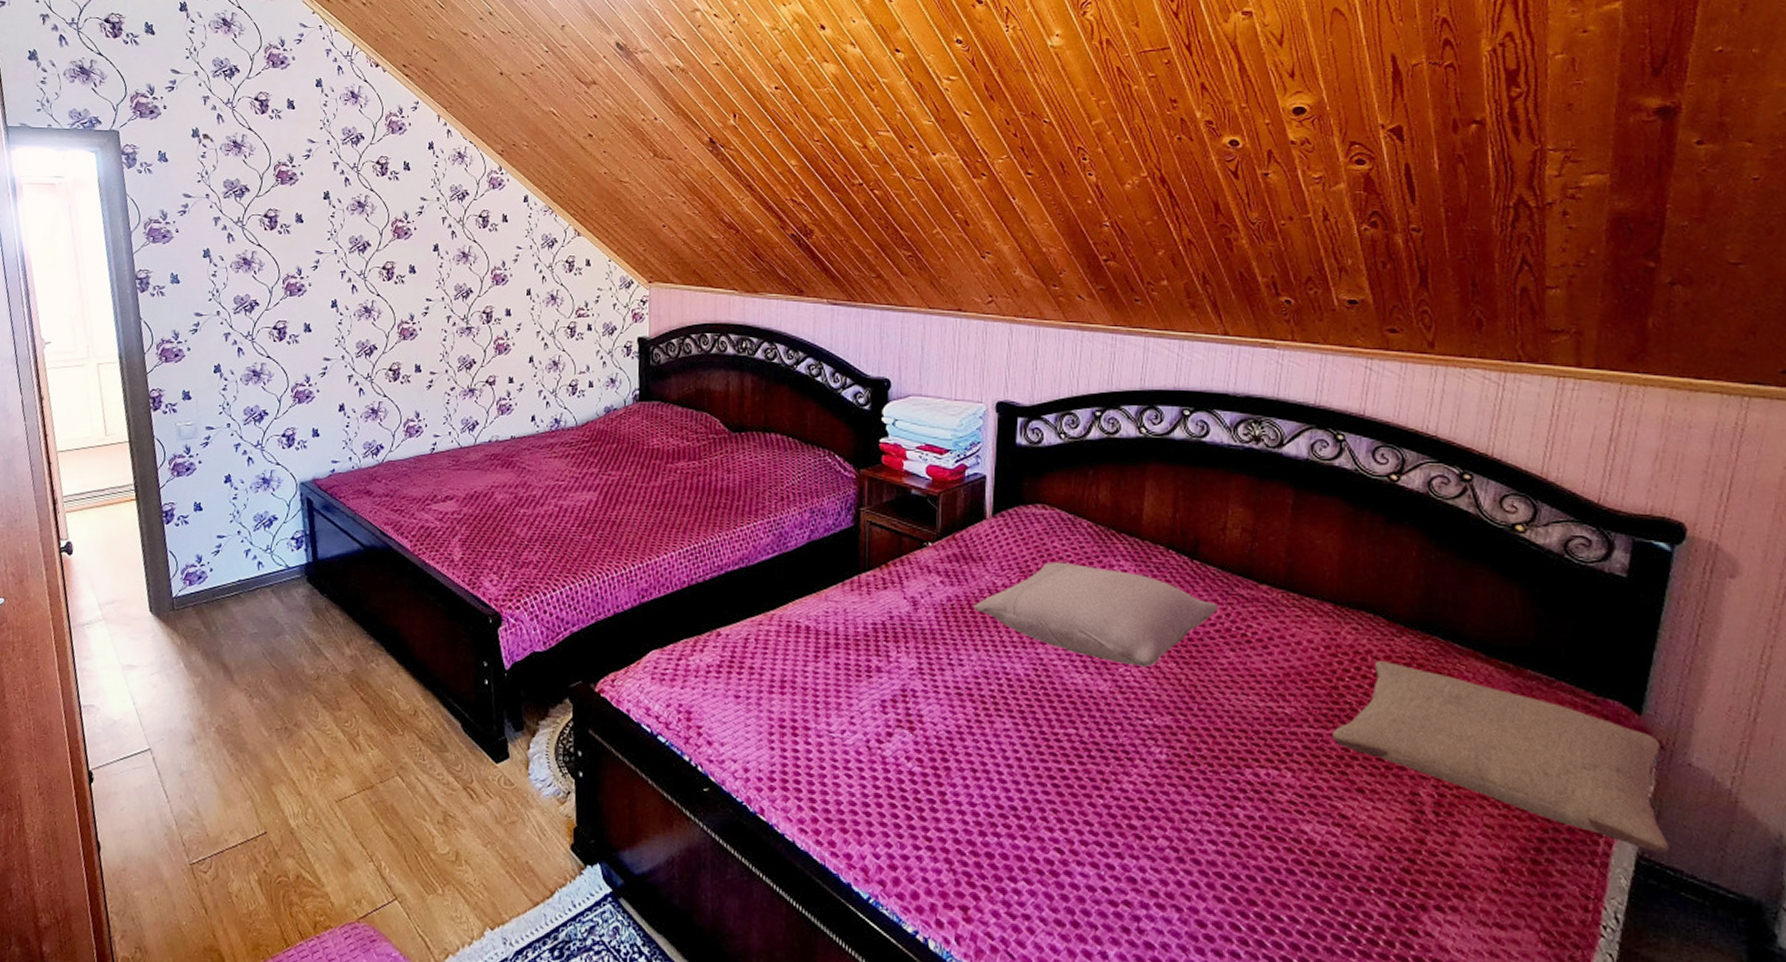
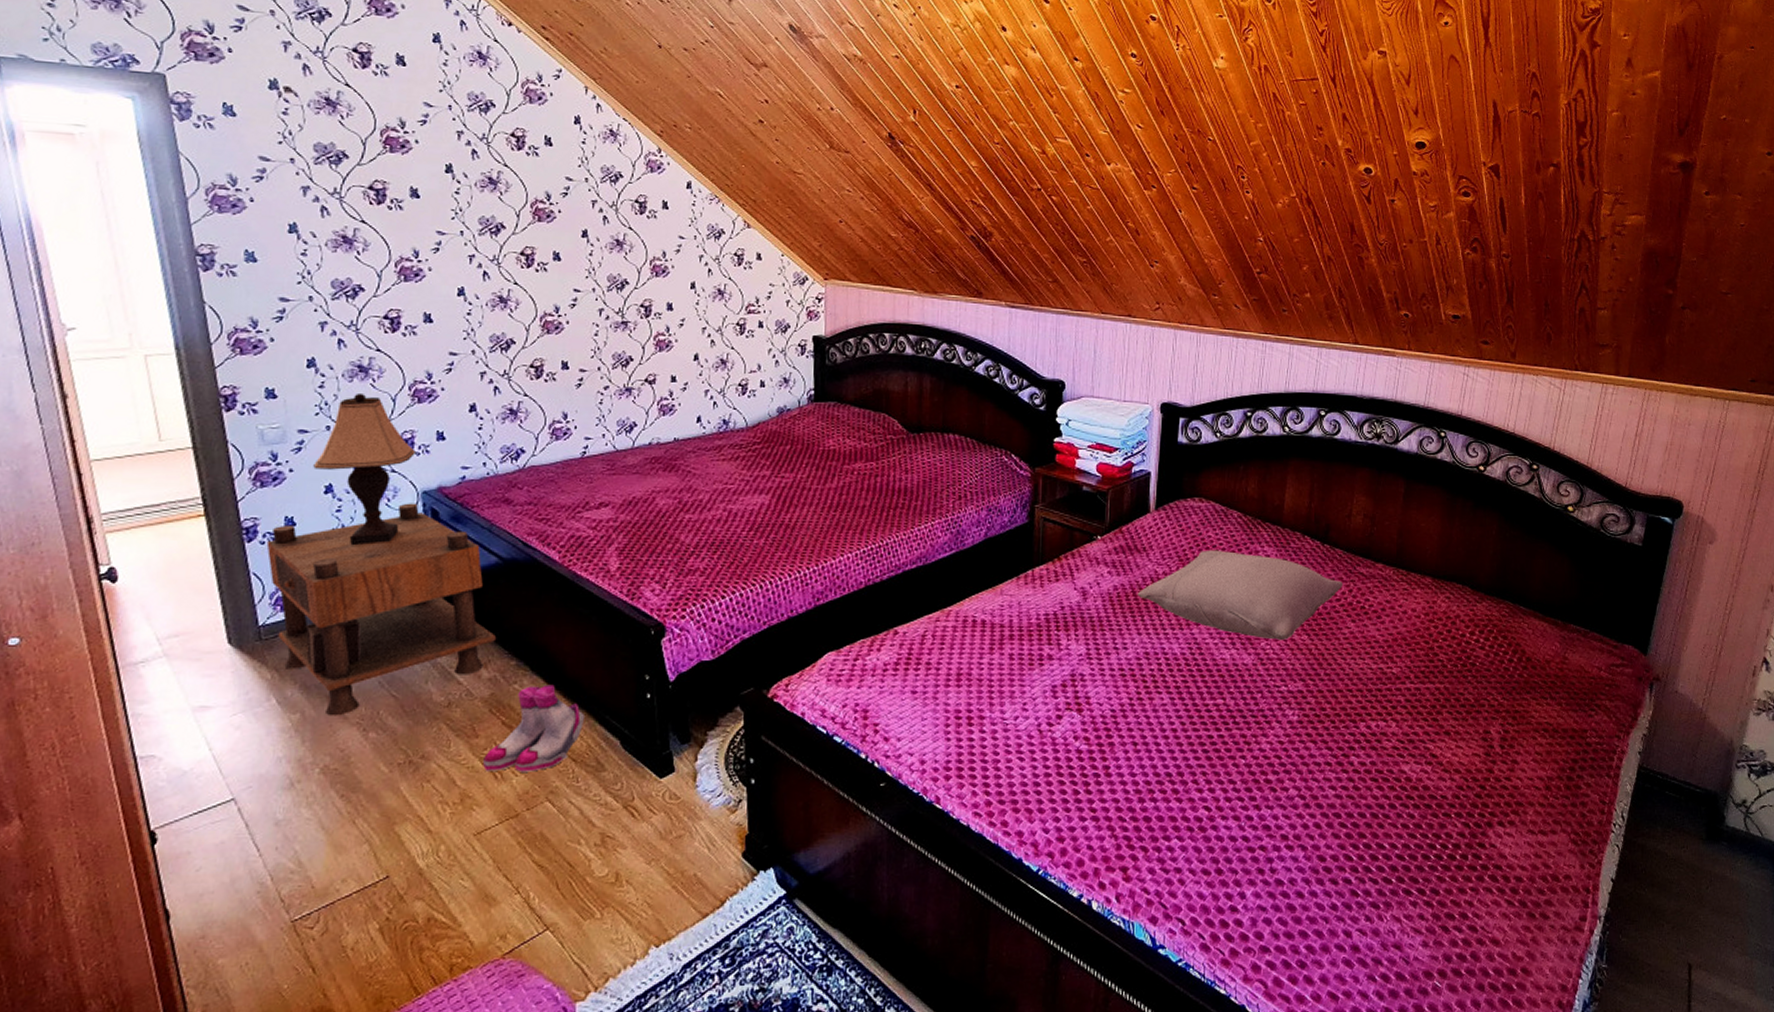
nightstand: none [180,492,358,682] -> present [266,503,497,716]
lamp: none [217,394,297,530] -> present [313,392,417,546]
boots: none [344,665,432,748] -> present [483,684,586,774]
pillow: present [1331,661,1669,853] -> none [1427,624,1660,762]

